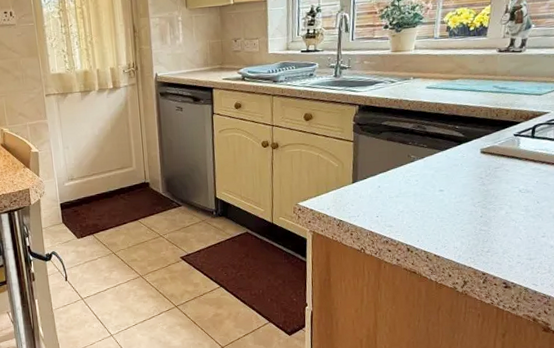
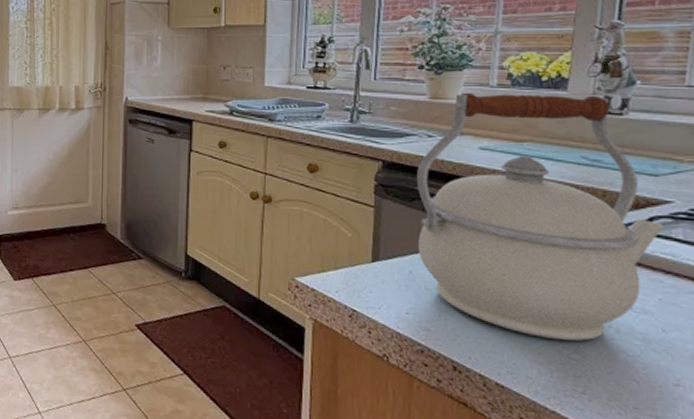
kettle: none [382,38,543,219] -> present [416,92,664,341]

